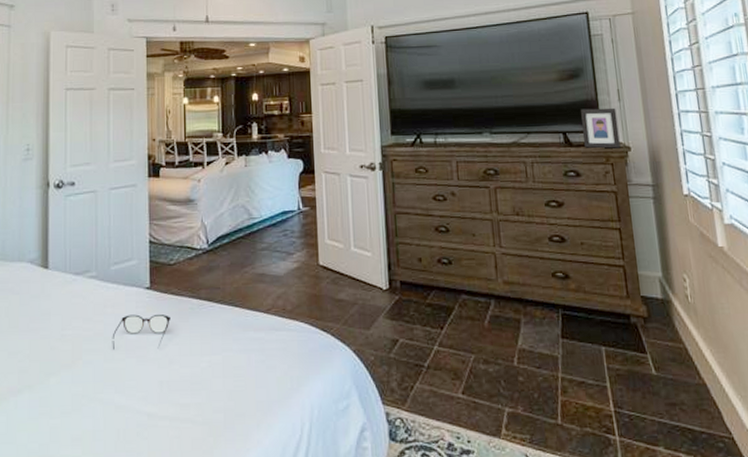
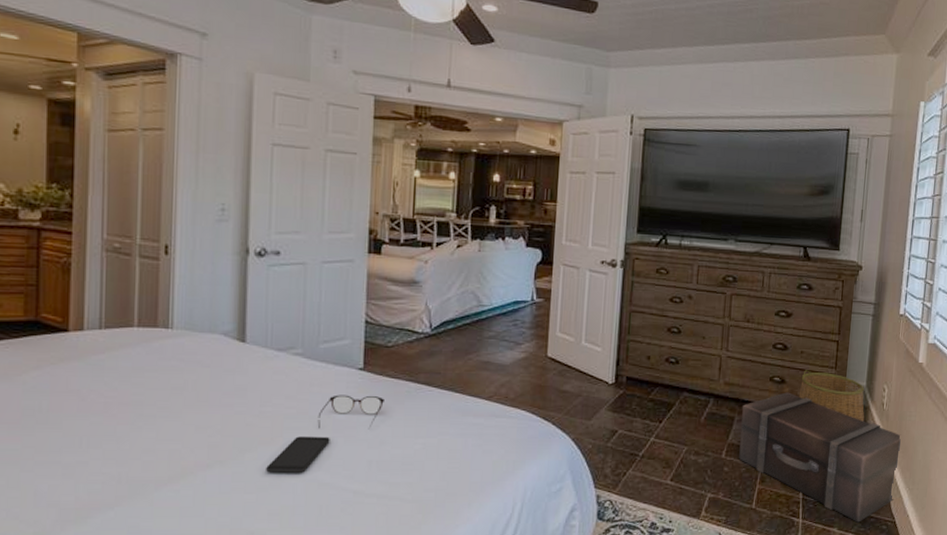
mobile phone: none [69,357,124,397] -> present [266,436,330,473]
suitcase: none [528,288,726,440] -> present [739,392,901,523]
picture frame: present [581,107,621,149] -> none [820,225,857,267]
basket: none [586,262,669,318] -> present [798,370,865,422]

